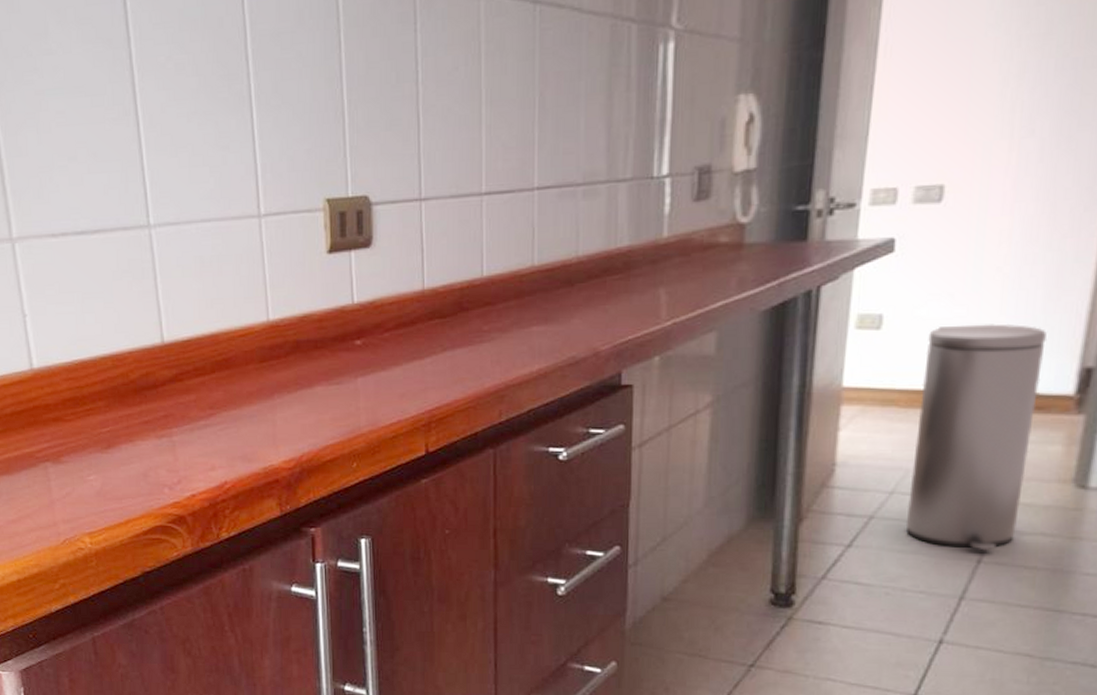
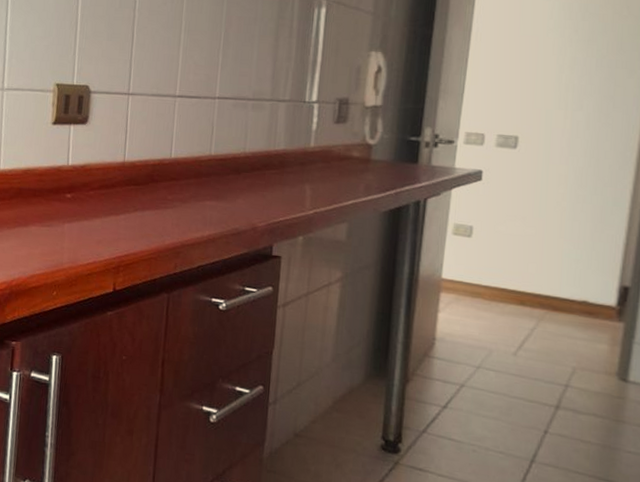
pedal bin: present [905,323,1047,551] -> none [489,241,594,424]

